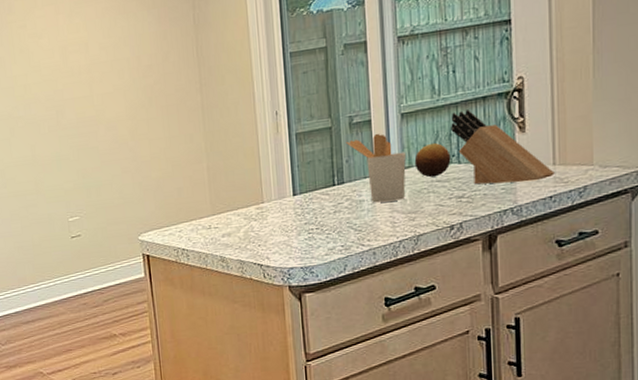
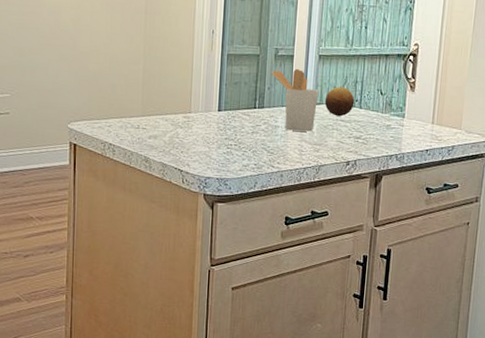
knife block: present [451,110,555,185] -> none [357,63,432,135]

